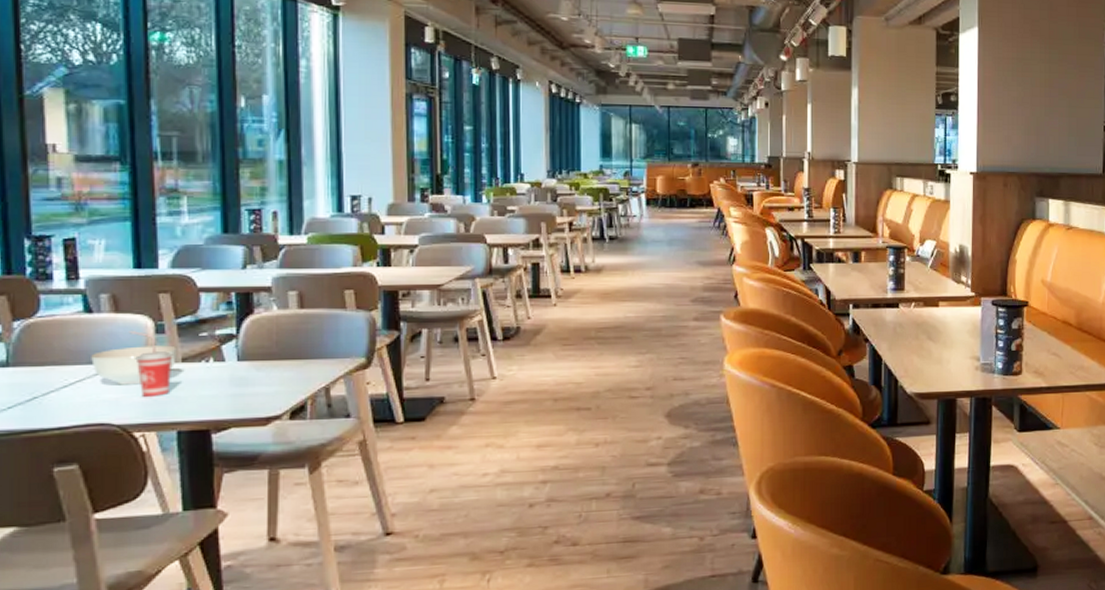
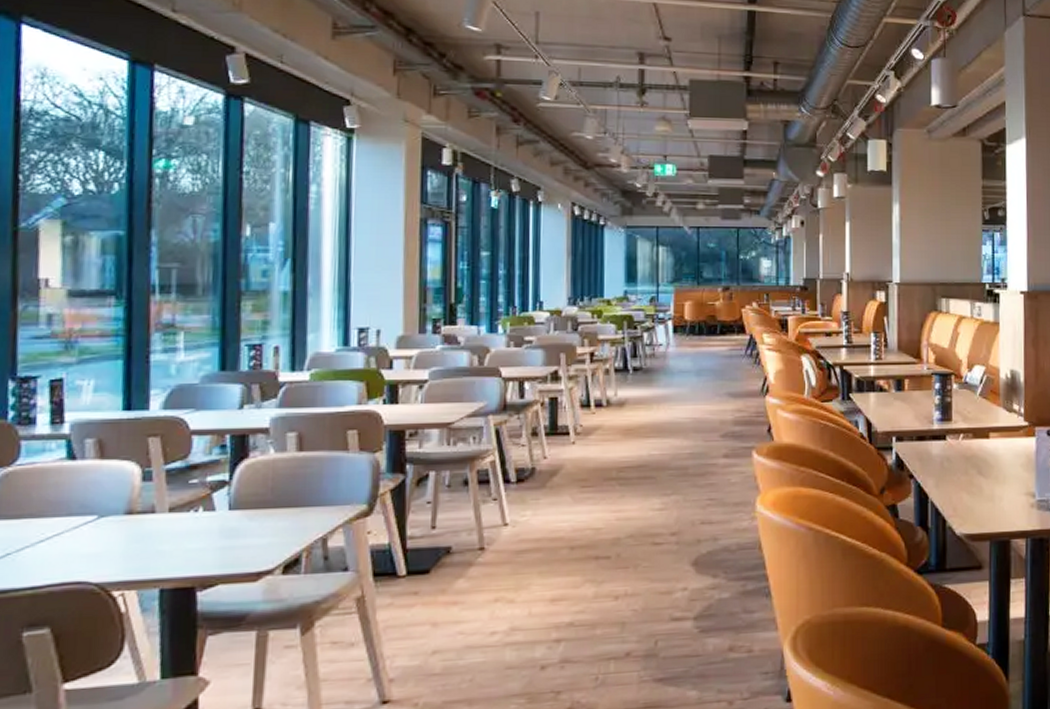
bowl: present [91,345,178,385] -> none [71,494,166,539]
beverage cup: present [128,331,173,397] -> none [113,479,160,551]

